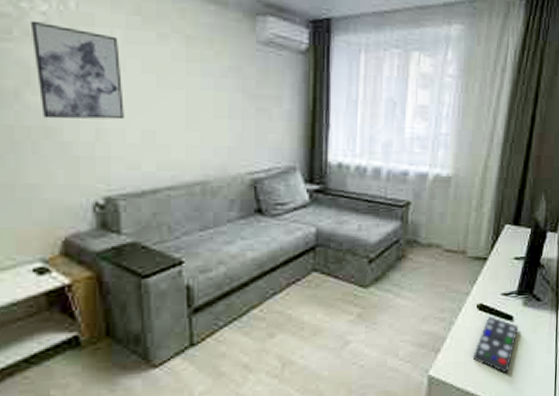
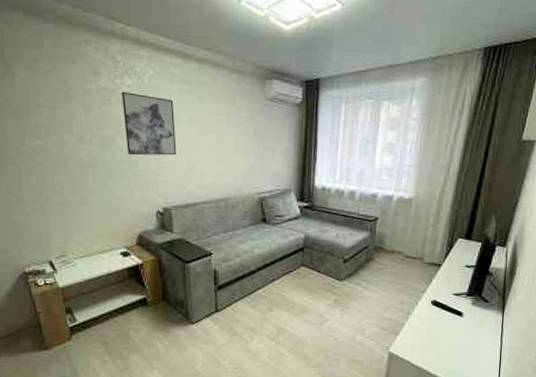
remote control: present [472,315,518,374] -> none [426,310,467,358]

